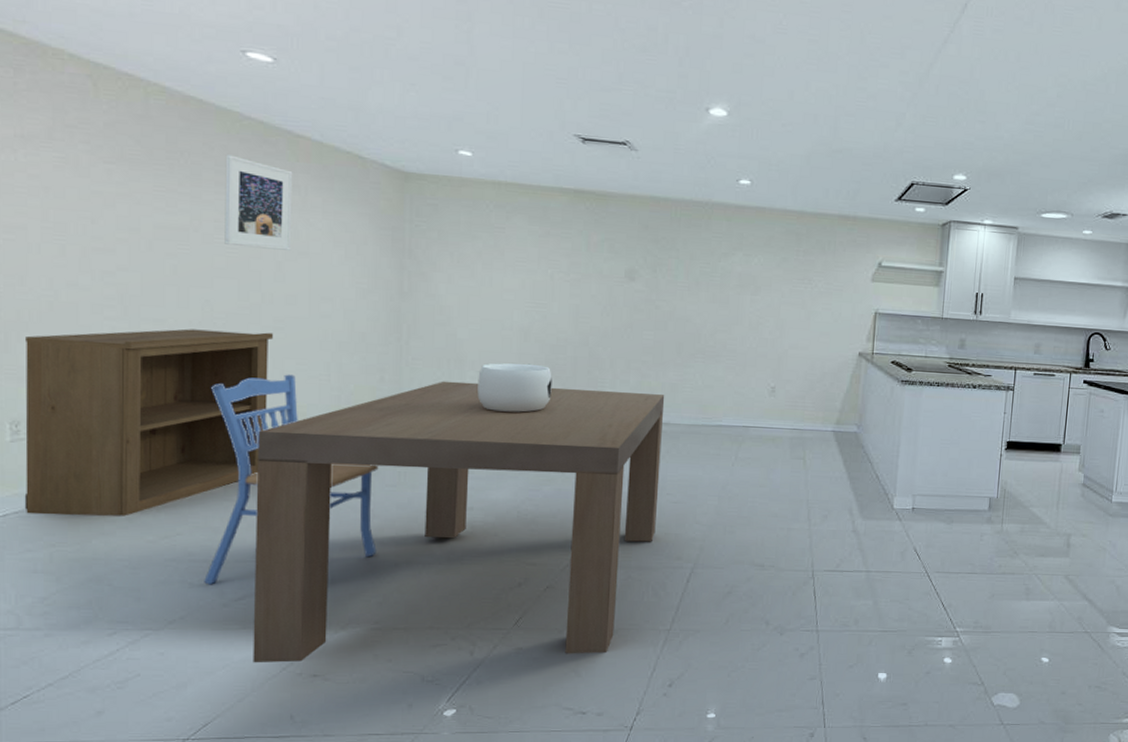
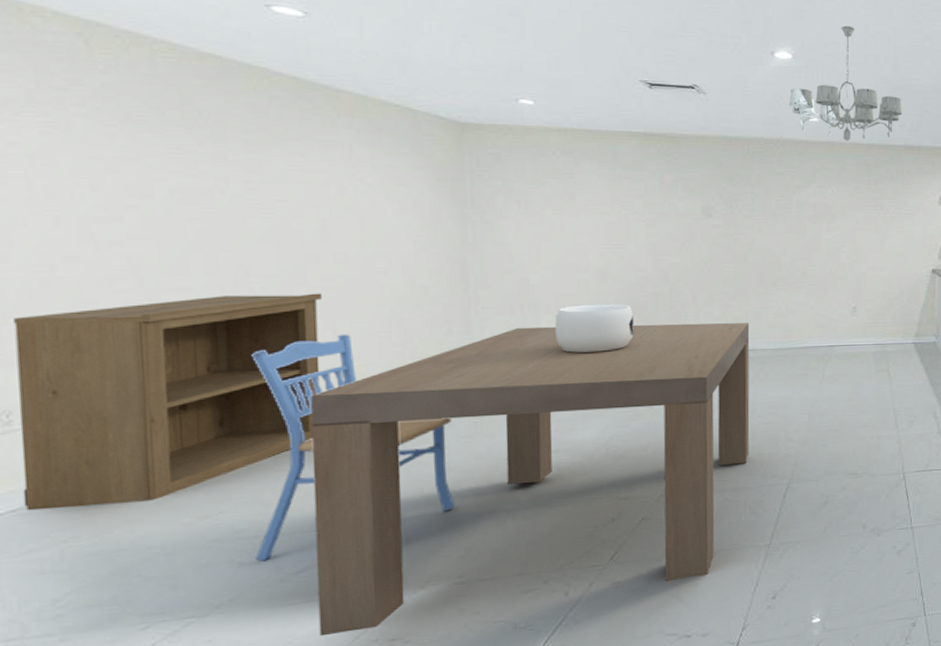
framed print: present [224,155,293,251] -> none [253,112,338,208]
chandelier: none [721,81,839,207] -> present [789,25,902,141]

